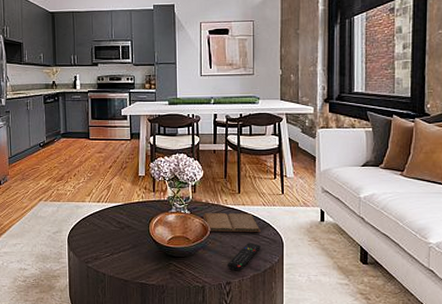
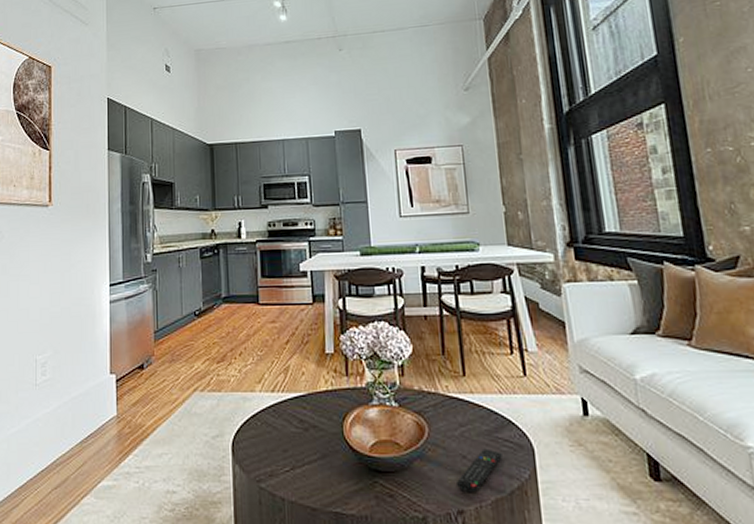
book: present [202,213,261,232] -> none [416,405,500,433]

